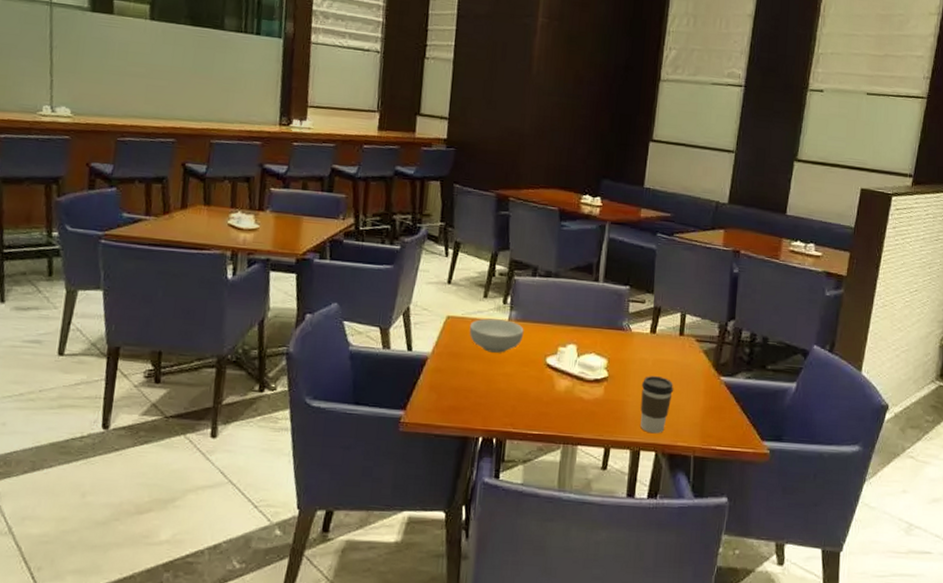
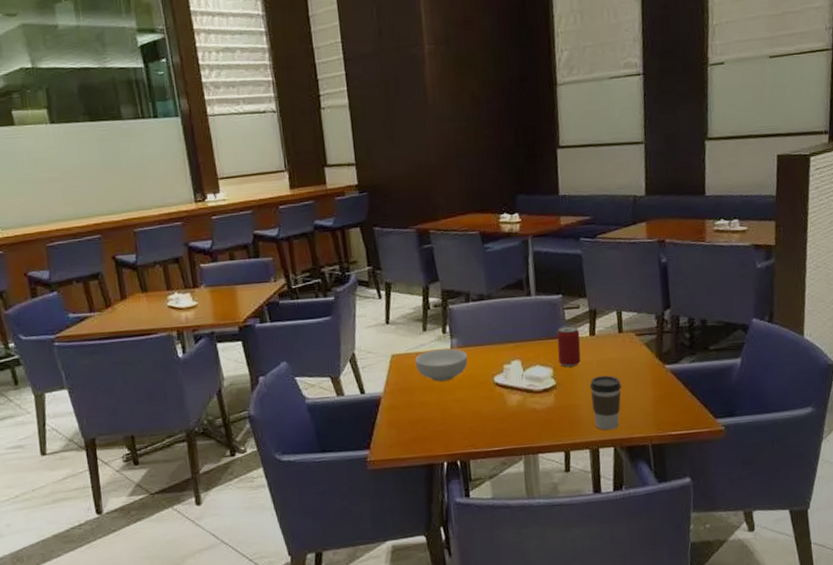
beer can: none [615,318,641,362] -> present [557,325,581,367]

